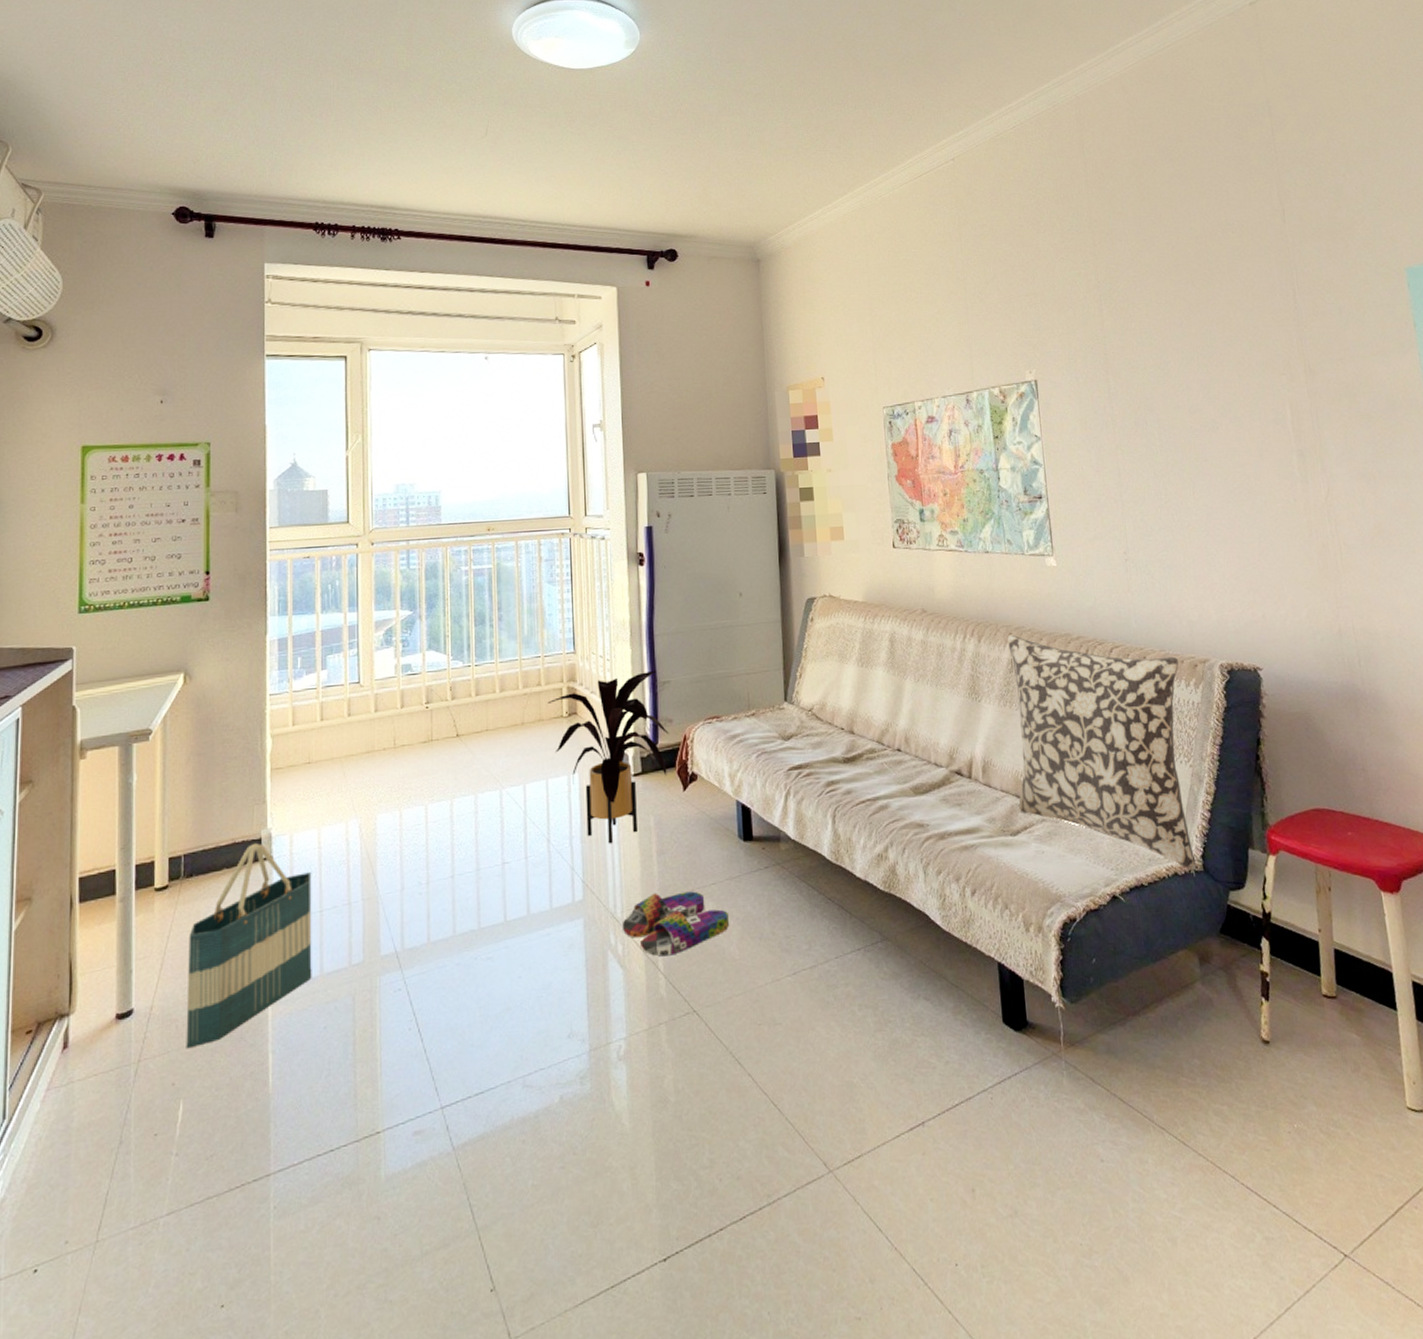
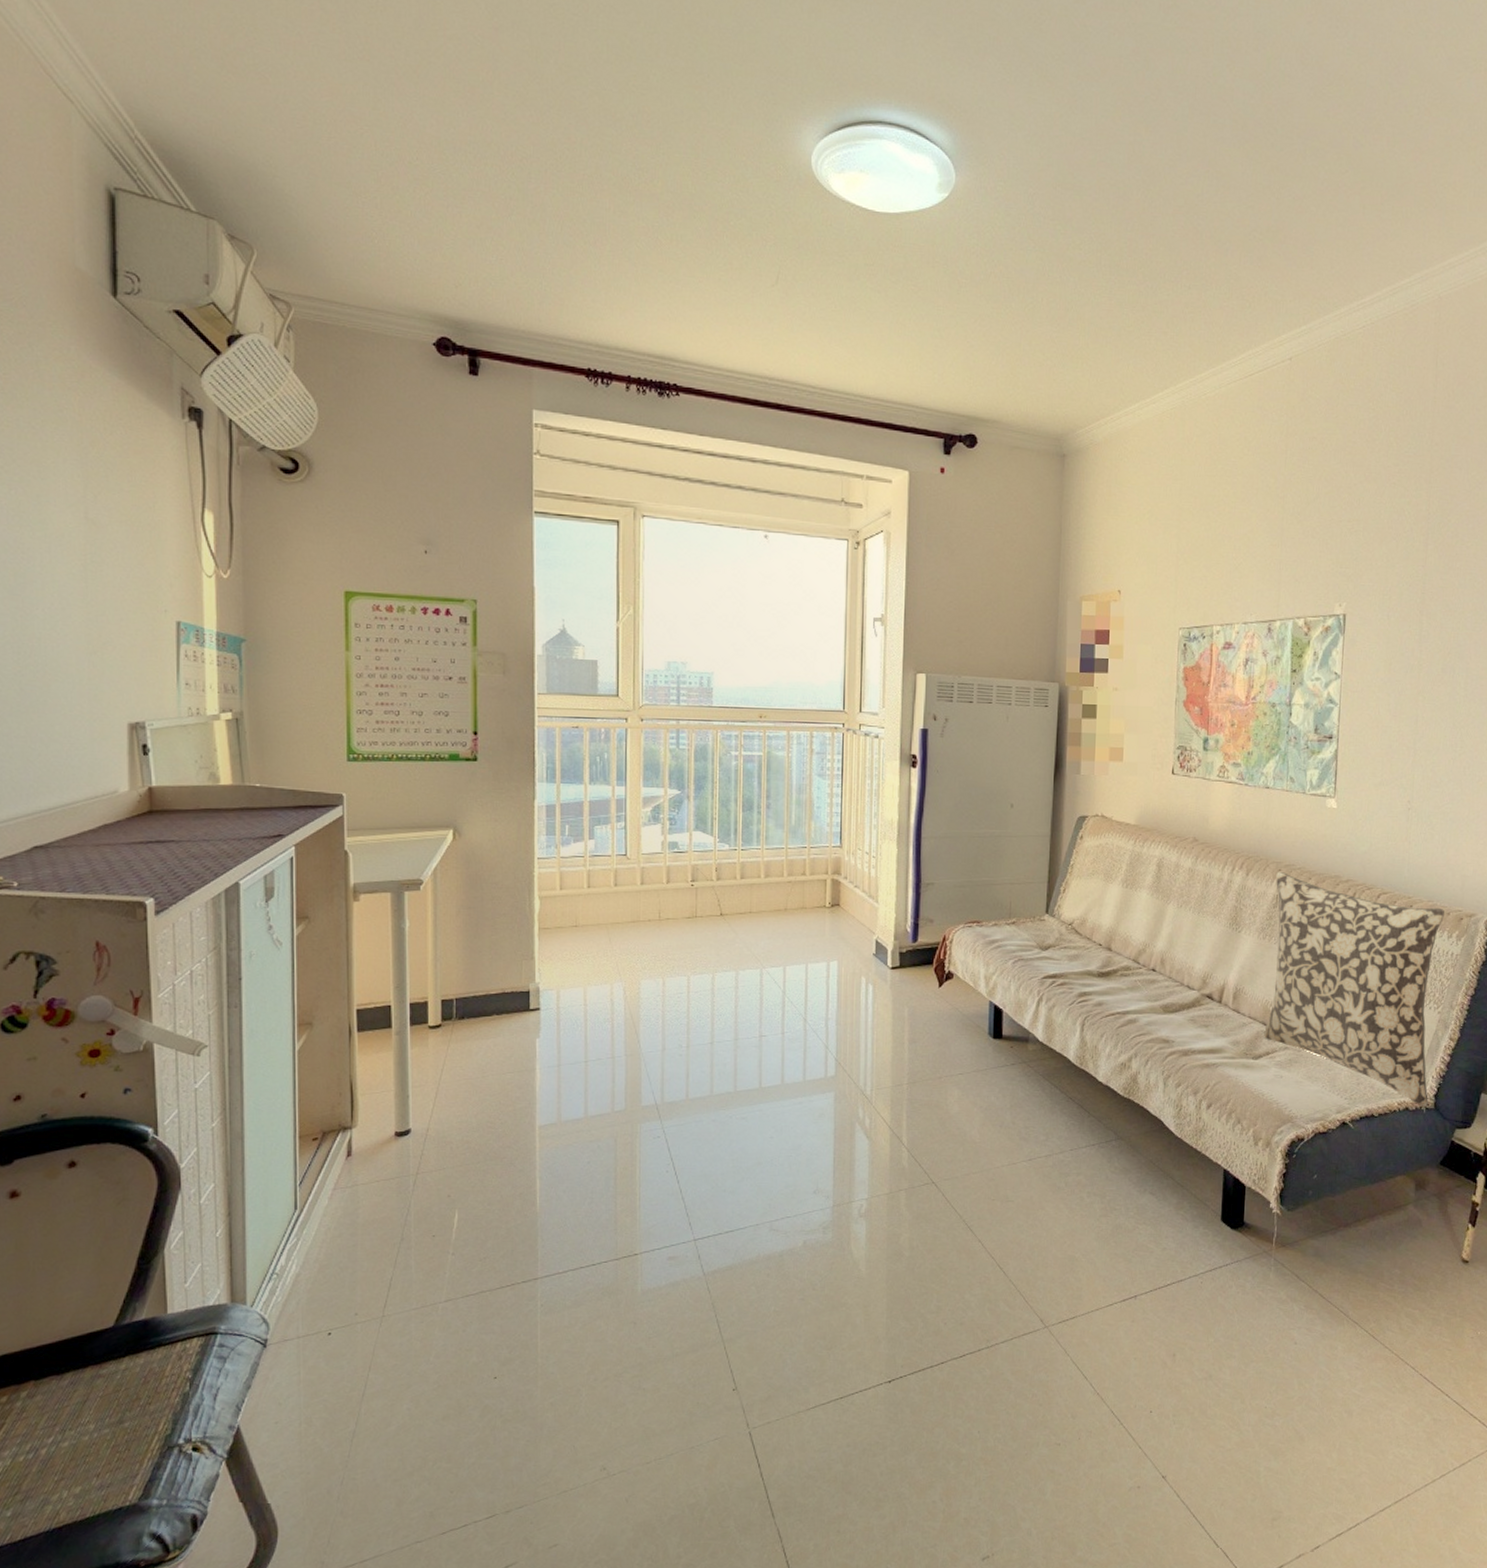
tote bag: present [186,842,312,1049] -> none [460,994,578,1168]
house plant: present [547,670,669,844] -> none [811,871,929,1029]
slippers: present [622,891,729,957] -> none [870,1077,972,1133]

